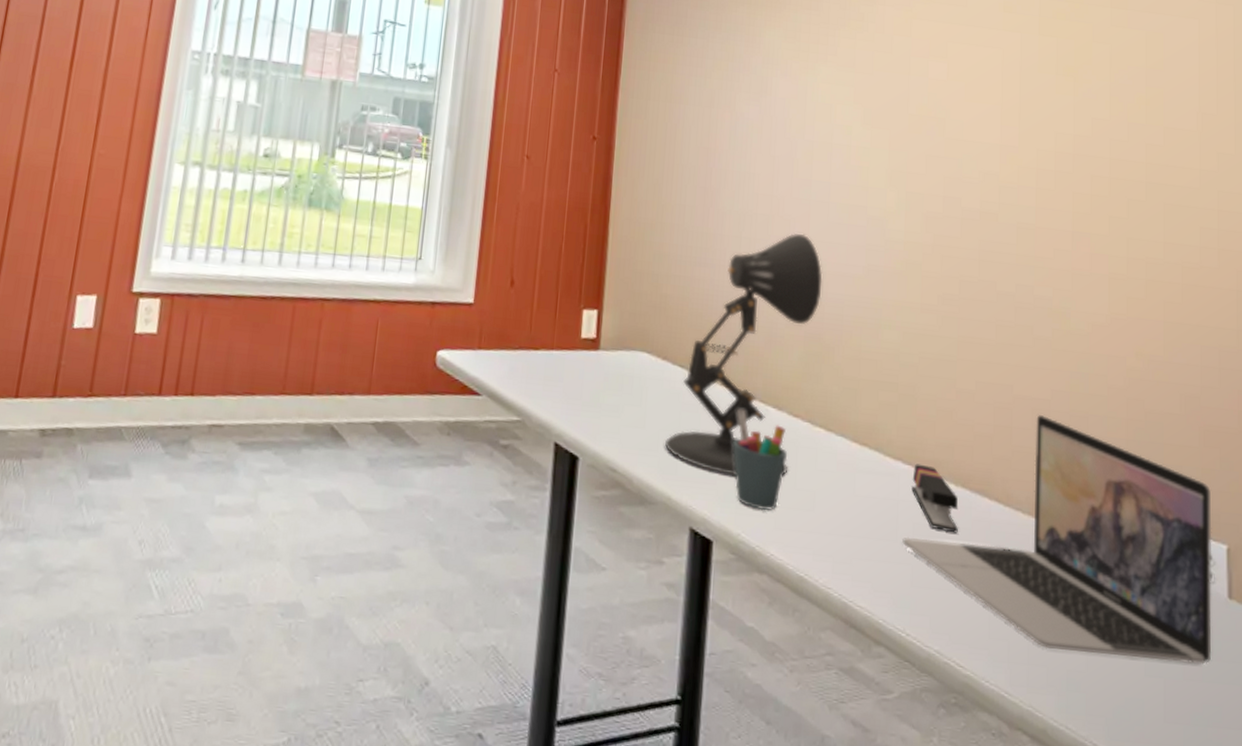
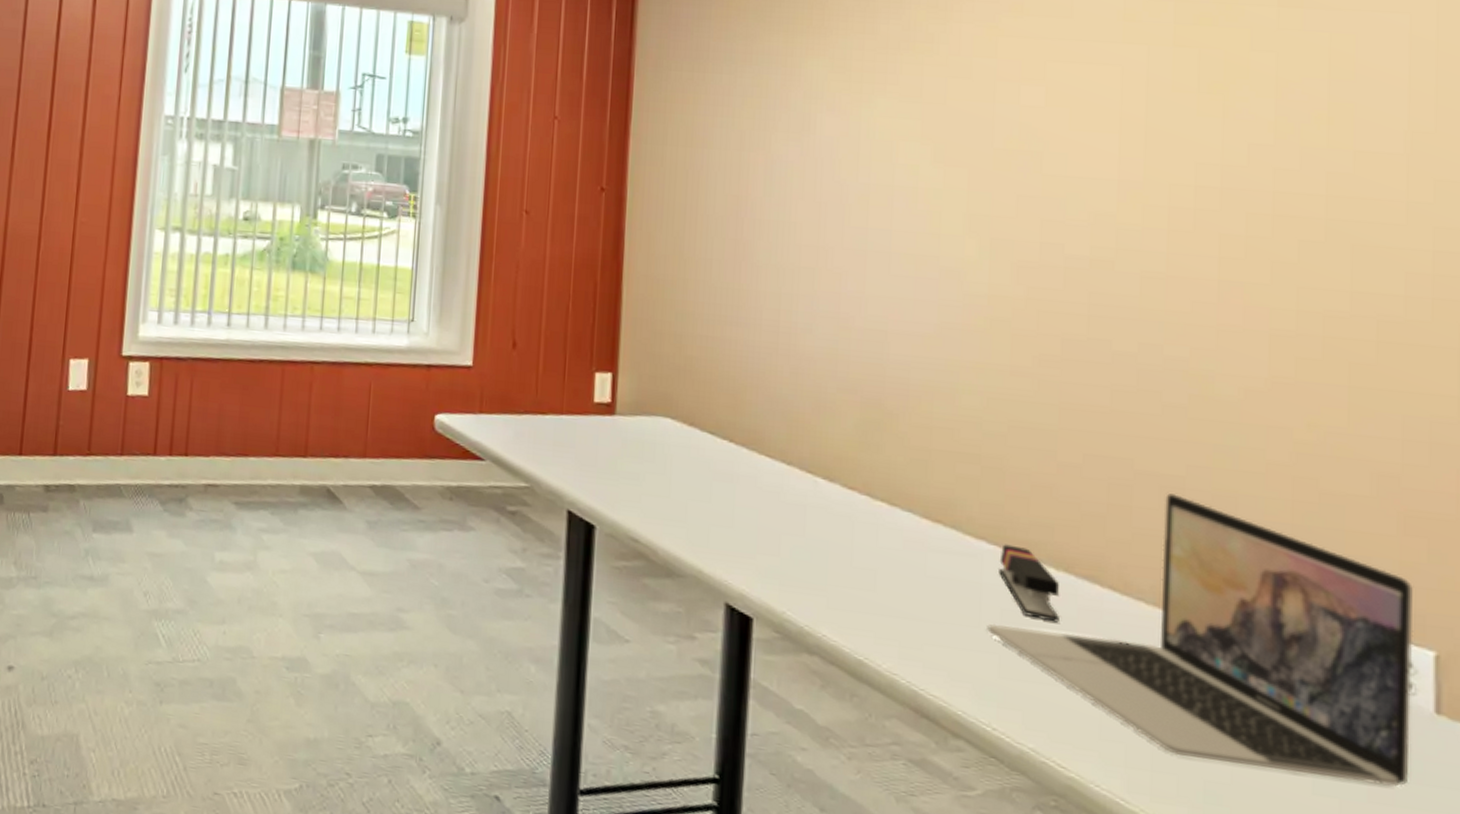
desk lamp: present [664,233,823,476] -> none [693,288,883,551]
pen holder: present [733,409,788,511] -> none [774,479,842,589]

